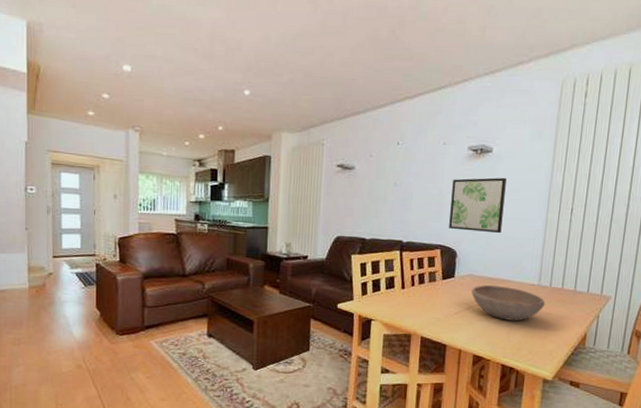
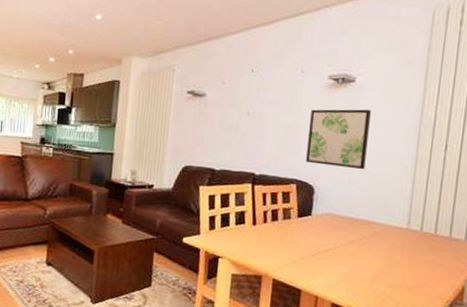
bowl: present [472,285,546,321] -> none [330,225,416,268]

